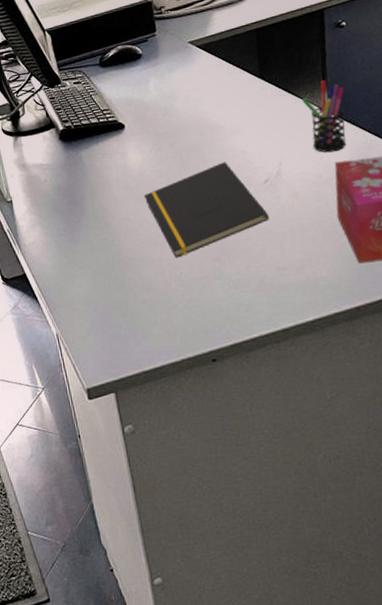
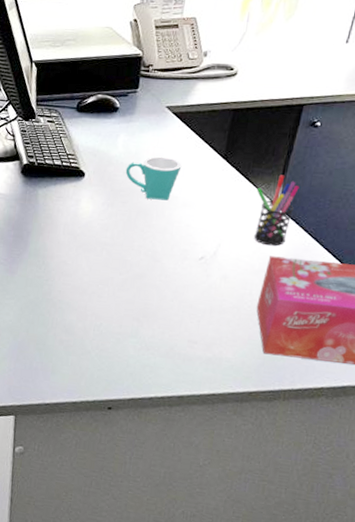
notepad: present [143,162,269,258] -> none [85,231,195,310]
mug: none [164,89,220,135] -> present [125,156,182,201]

